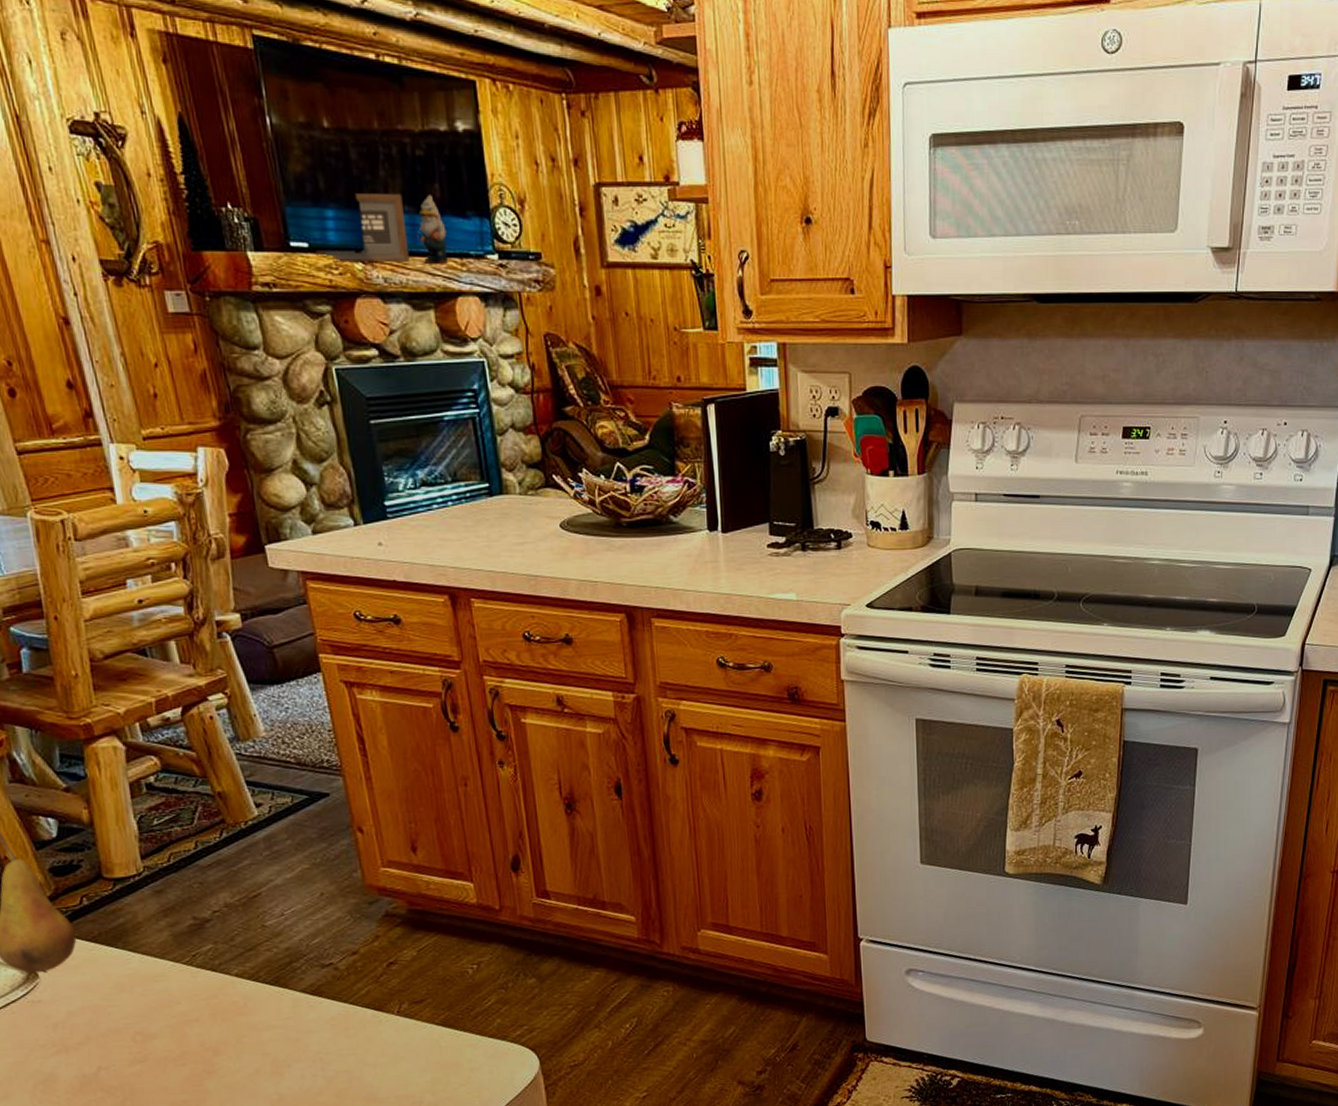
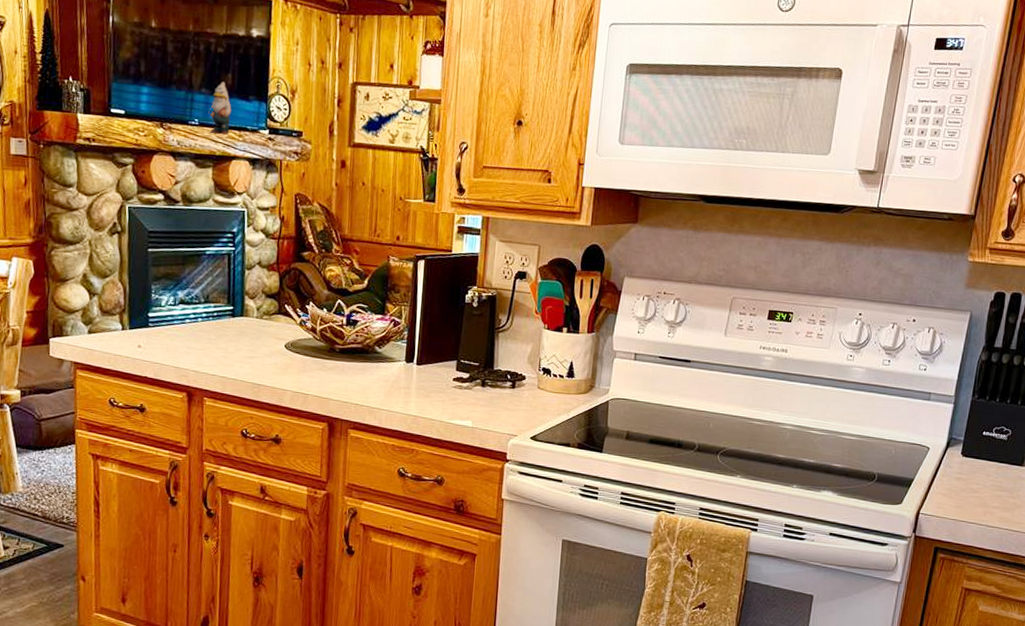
picture frame: present [316,193,410,263] -> none [129,77,202,132]

